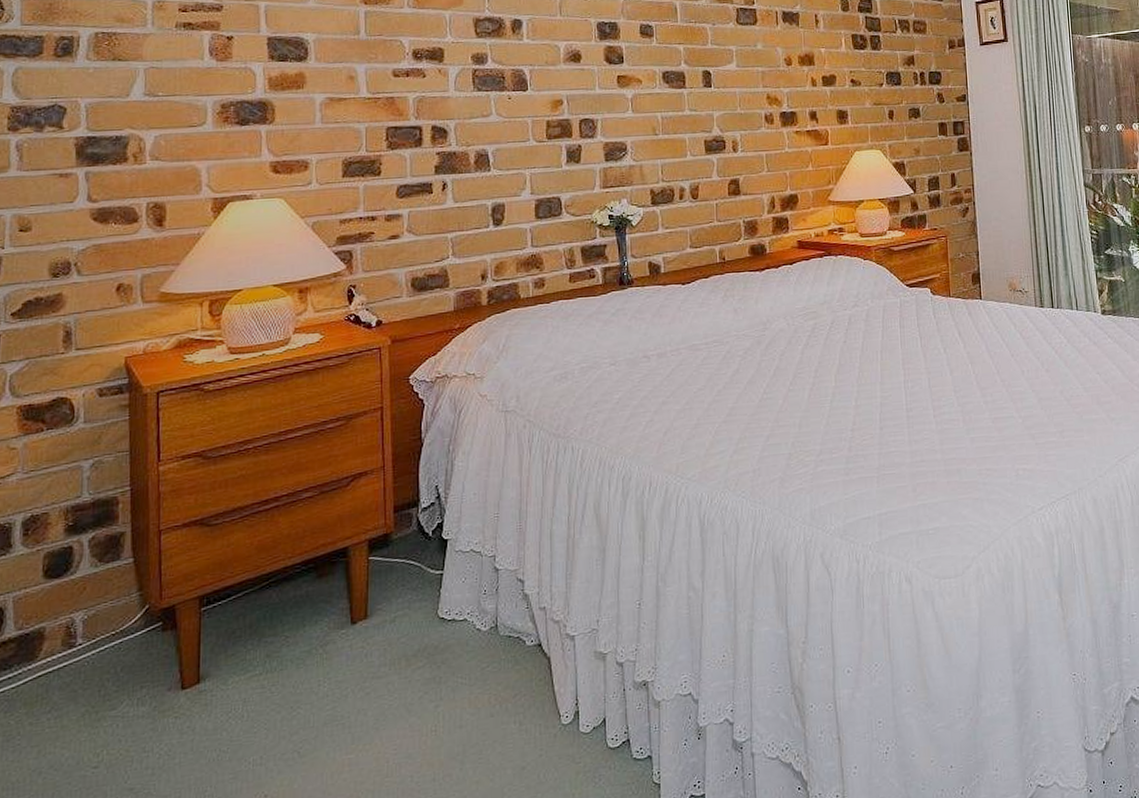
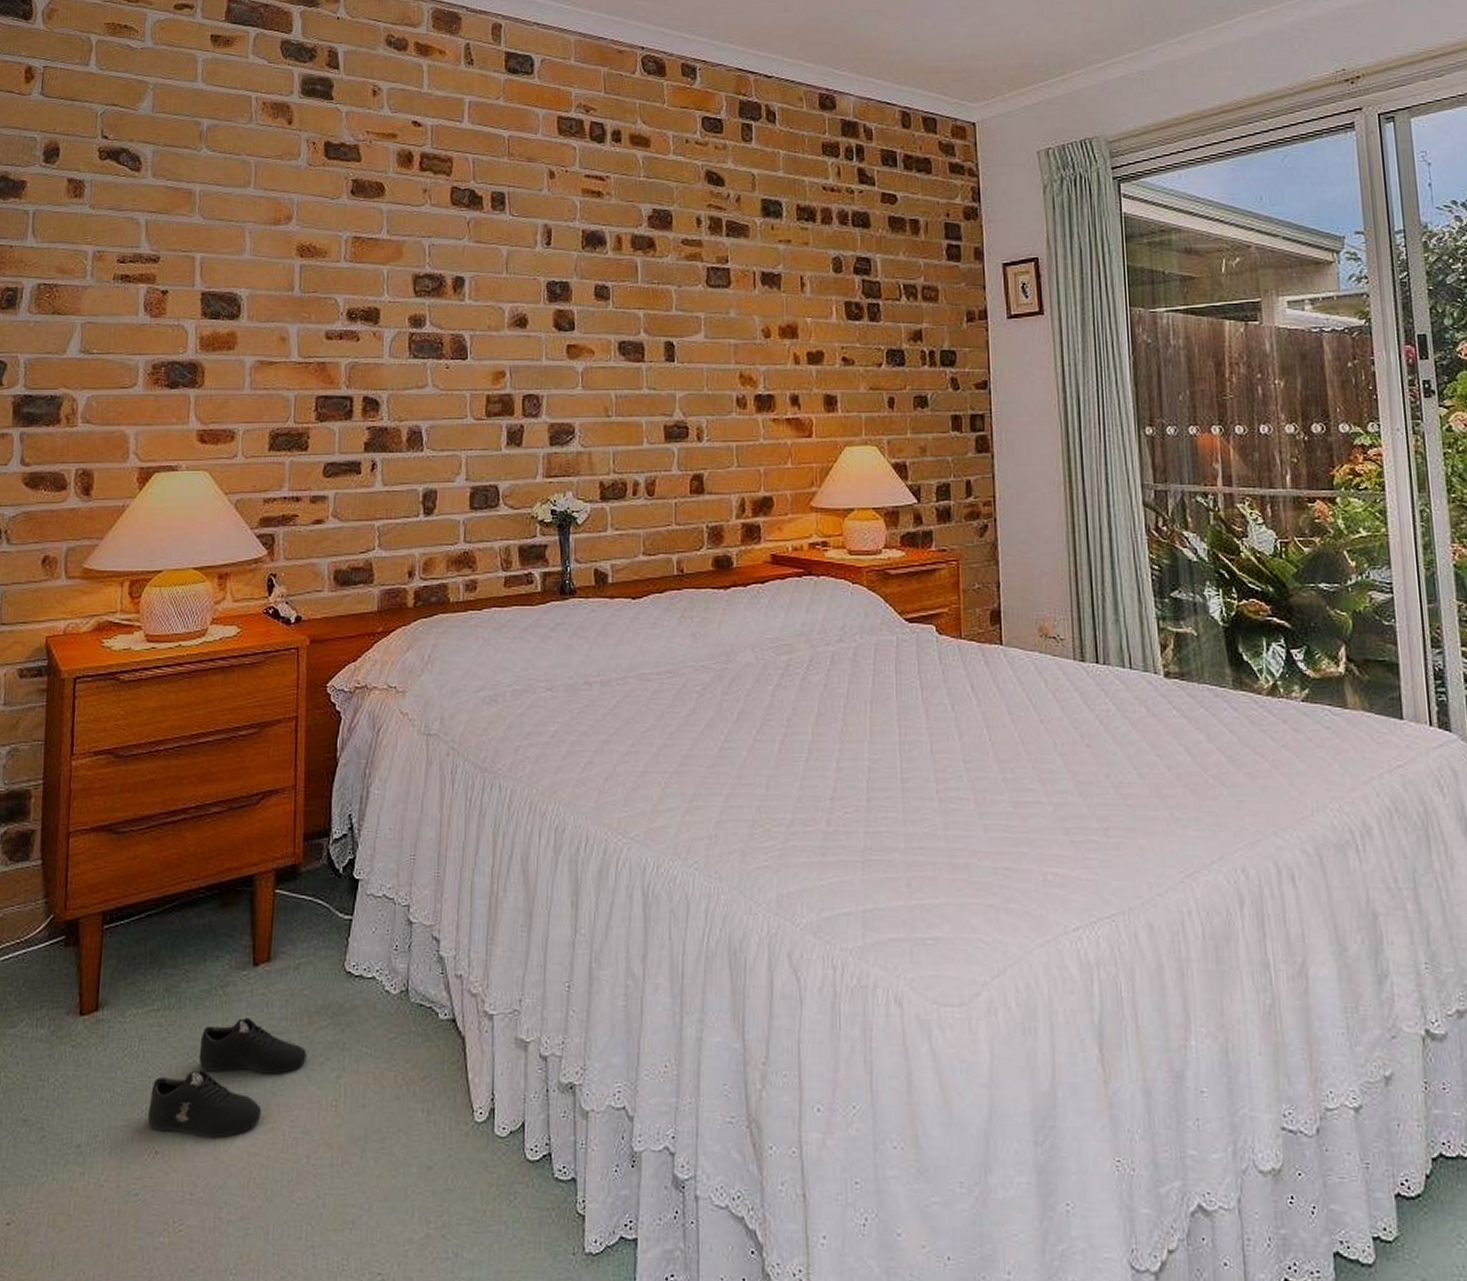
shoe: none [255,669,406,777] -> present [147,1018,307,1137]

